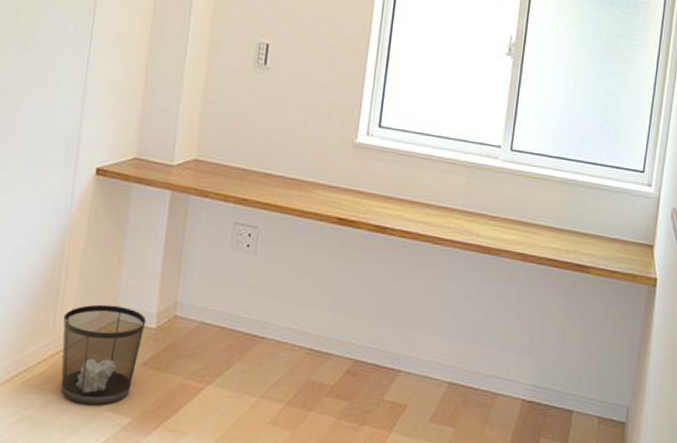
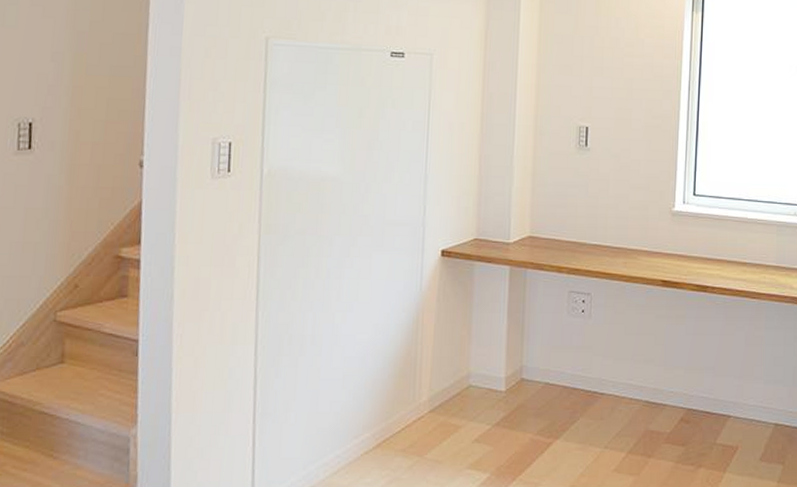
waste bin: present [60,304,146,406] -> none [421,373,496,464]

